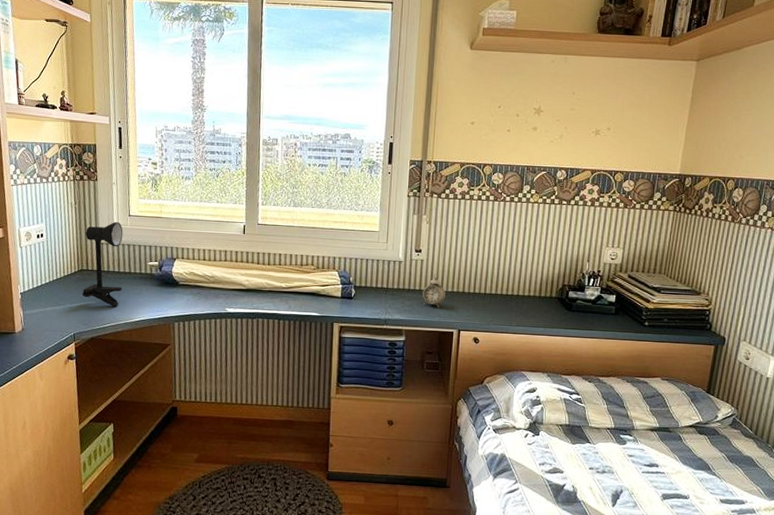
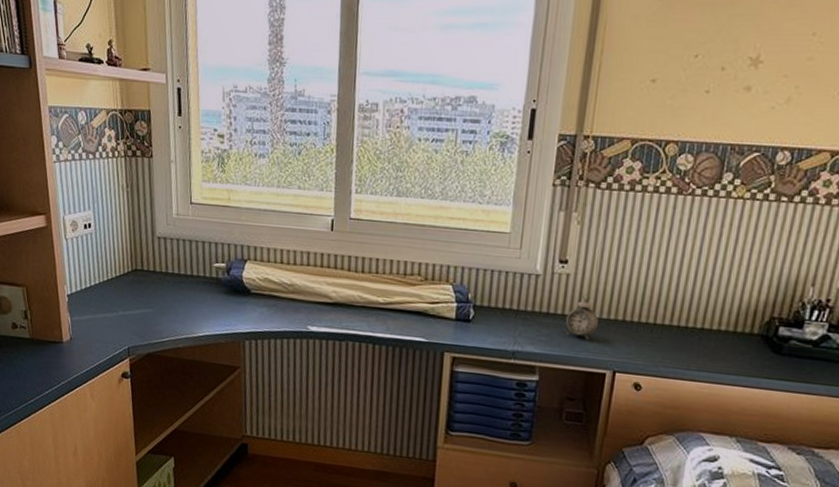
desk lamp: present [82,222,123,307] -> none [137,211,184,318]

